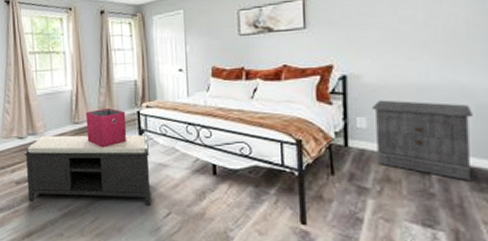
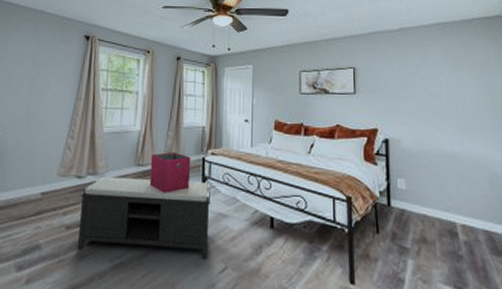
nightstand: present [372,100,473,180] -> none [410,164,490,244]

